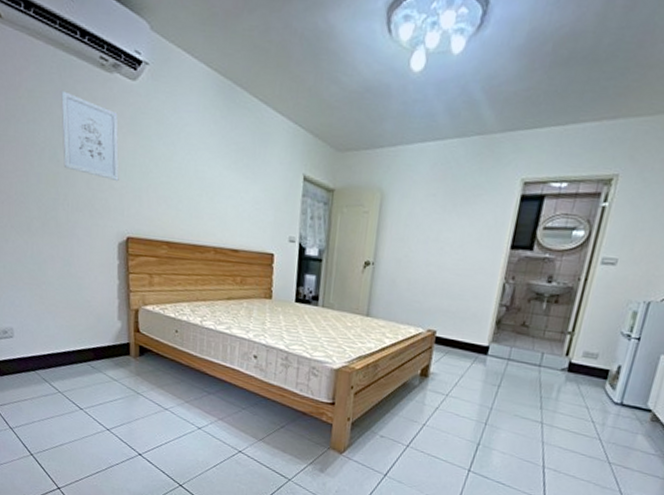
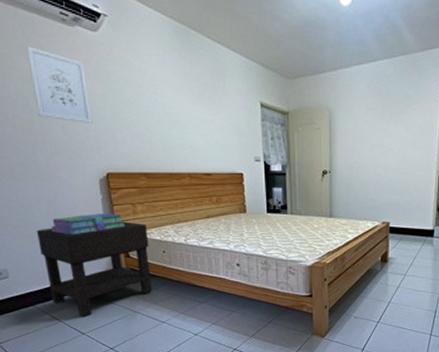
nightstand: none [46,289,162,392] -> present [36,221,152,318]
stack of books: none [62,279,140,301] -> present [51,213,126,235]

